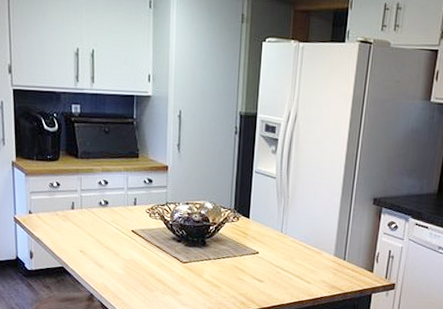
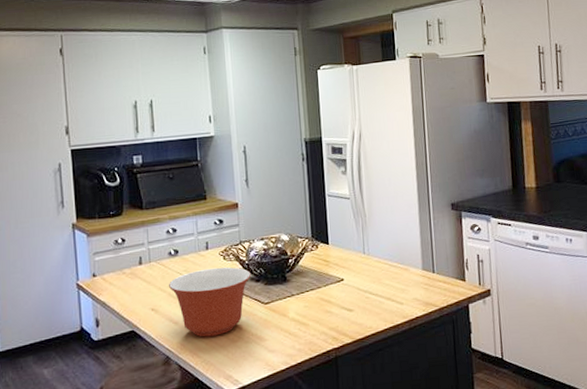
mixing bowl: none [96,222,174,284] -> present [168,267,252,337]

